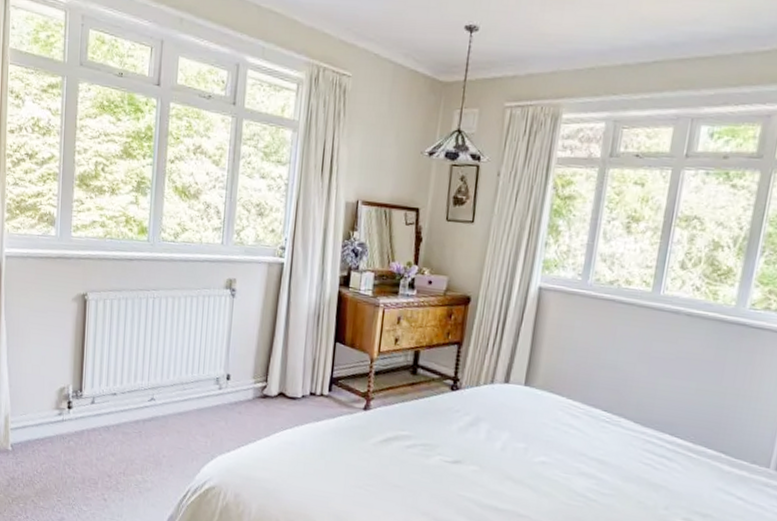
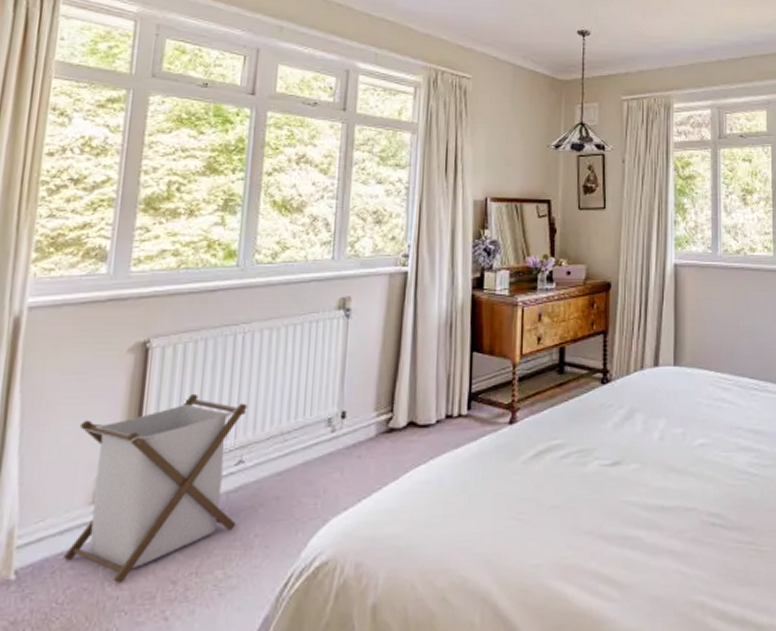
laundry basket: none [39,340,157,468] -> present [62,393,247,583]

